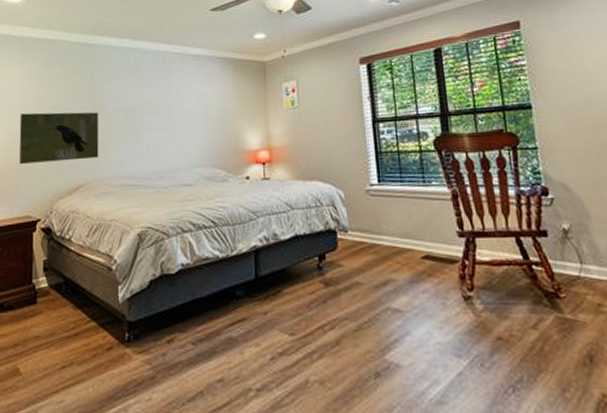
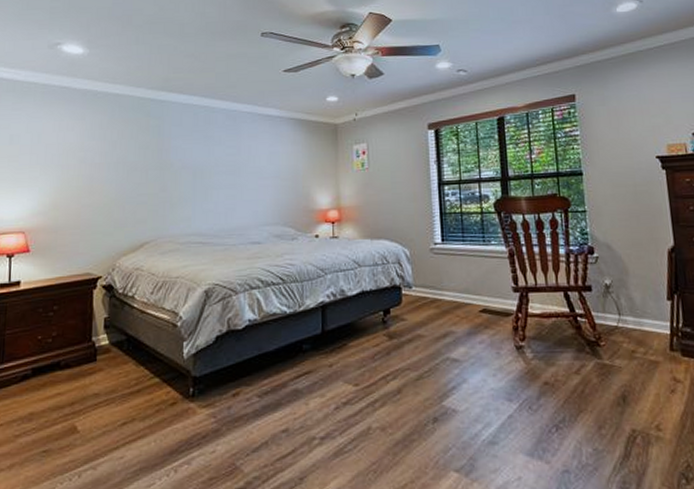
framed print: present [19,112,99,165] -> none [79,168,166,221]

